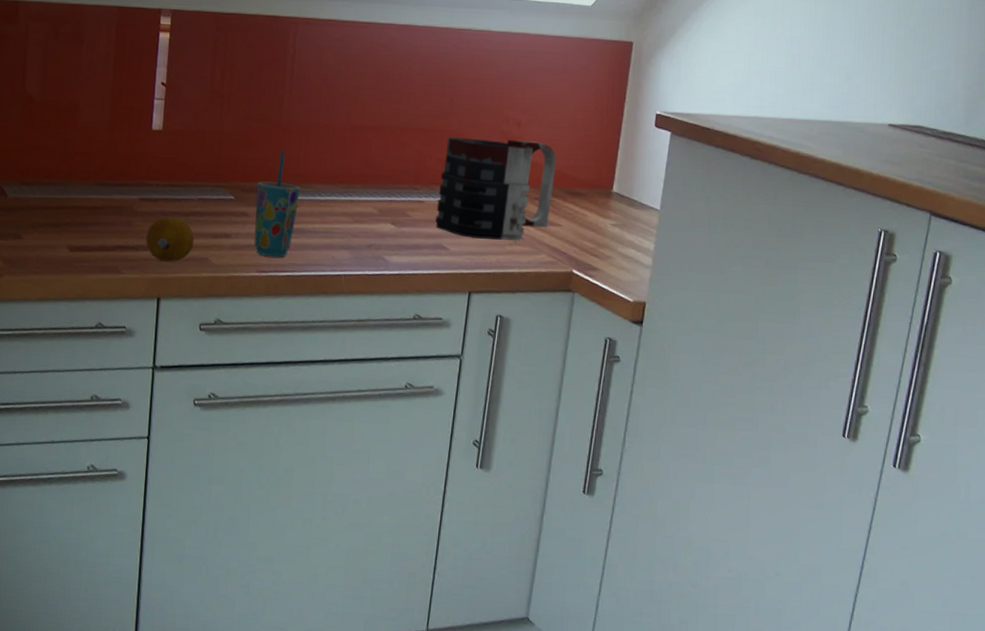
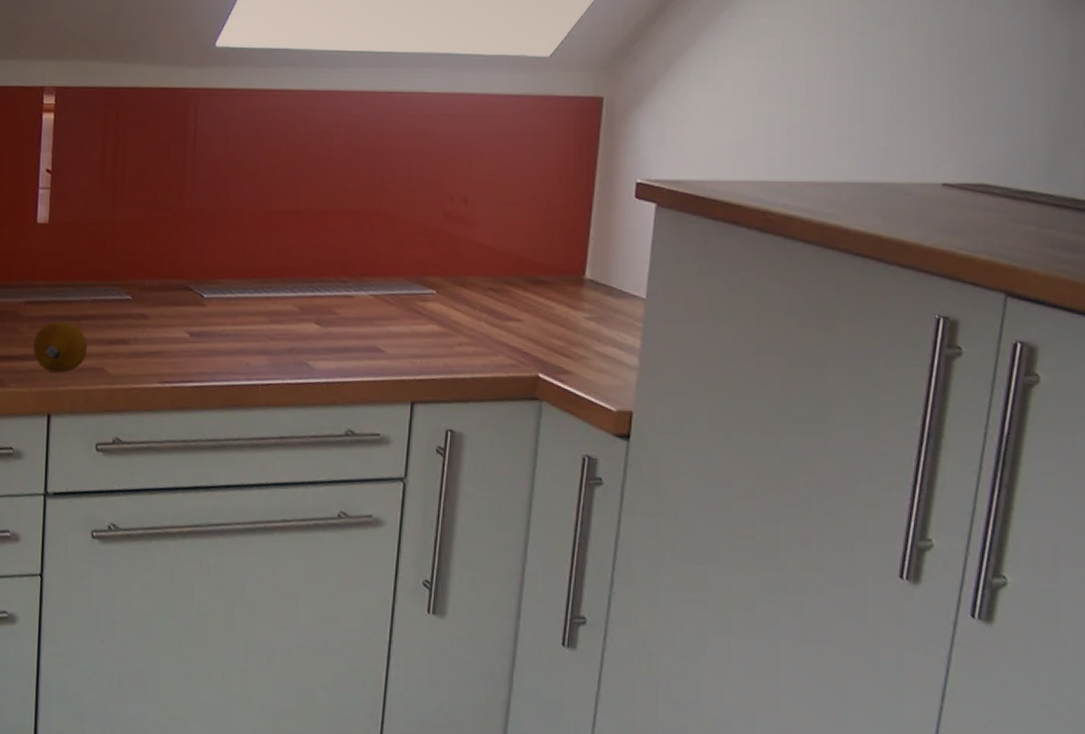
cup: present [254,150,301,258] -> none [155,242,207,366]
mug: present [435,136,557,242] -> none [368,218,514,341]

